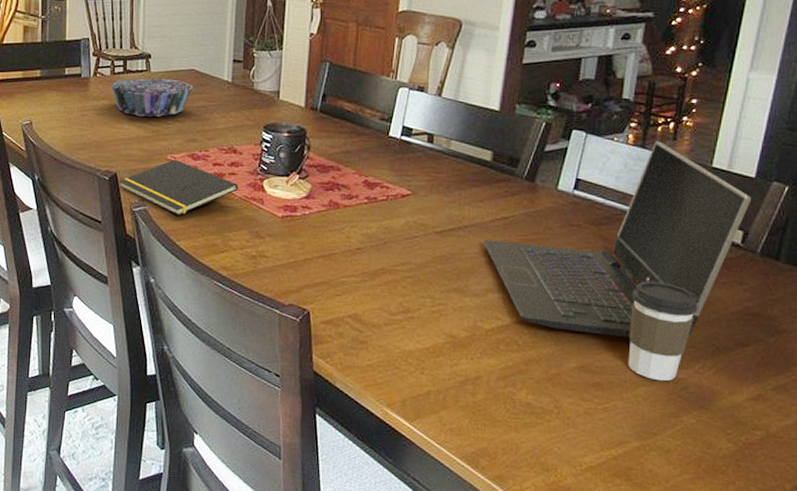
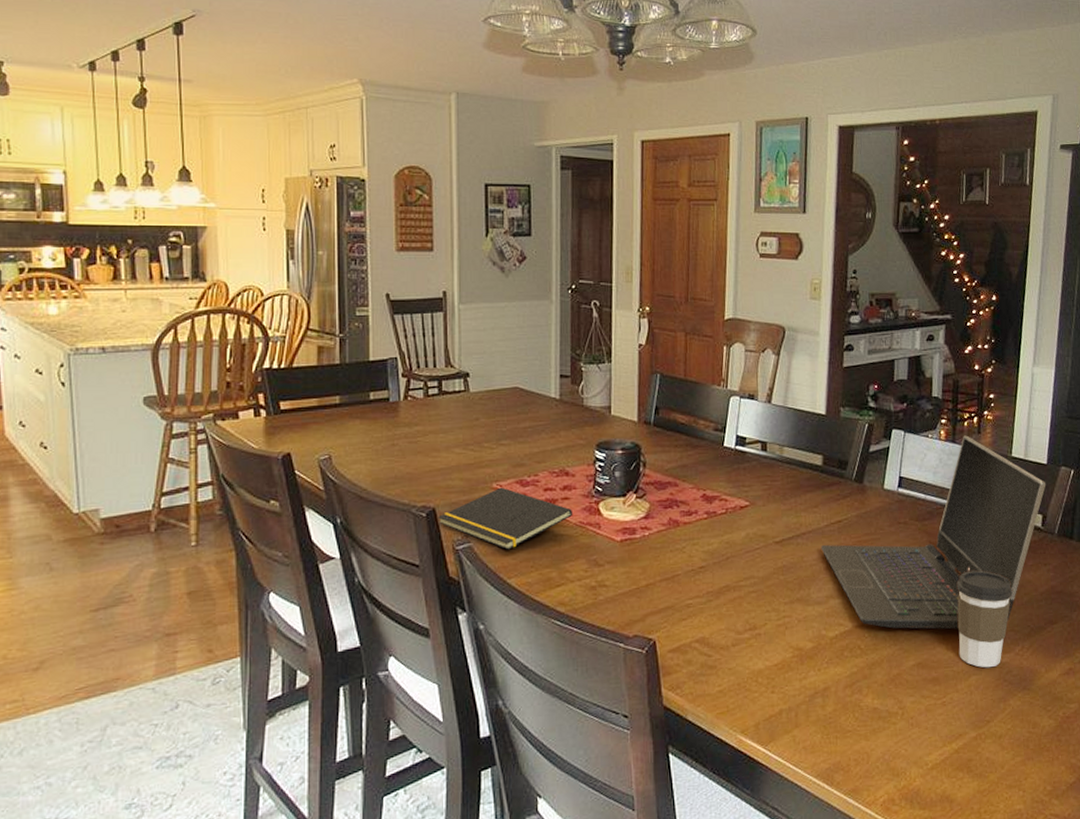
decorative bowl: present [109,78,194,118] -> none [423,399,519,443]

